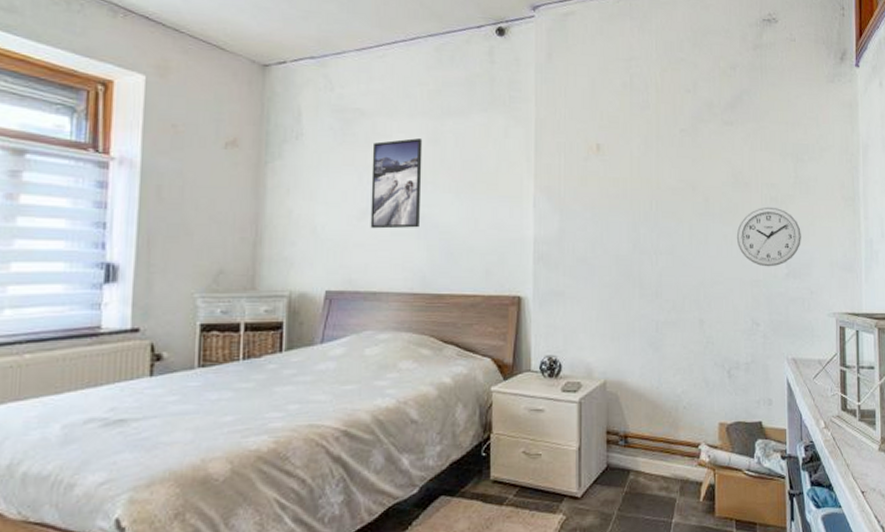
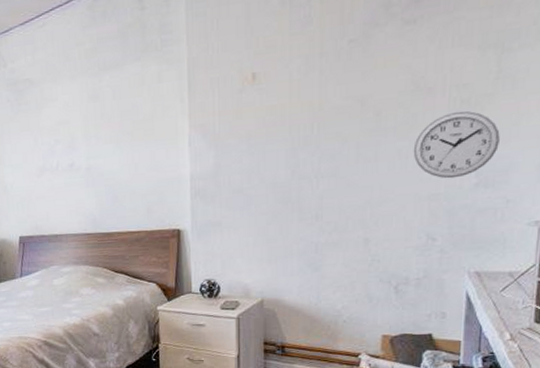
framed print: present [370,138,423,229] -> none [42,97,87,183]

